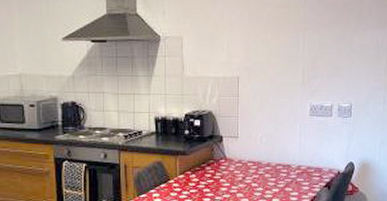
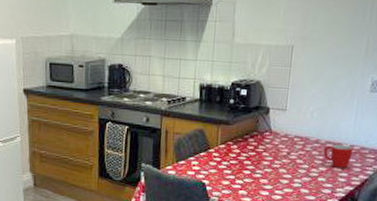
mug: none [275,166,300,188] -> present [323,144,353,168]

